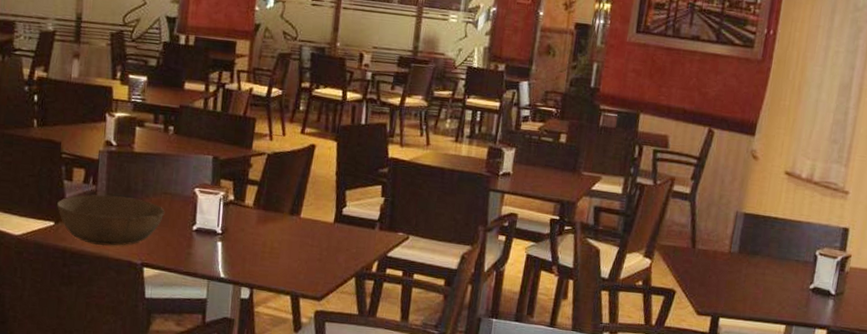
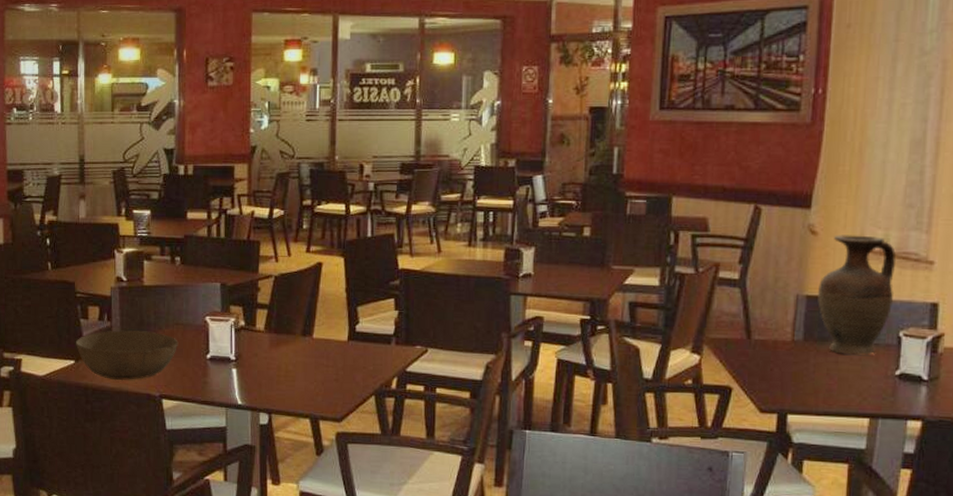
vase: none [753,161,820,269] -> present [818,235,897,355]

